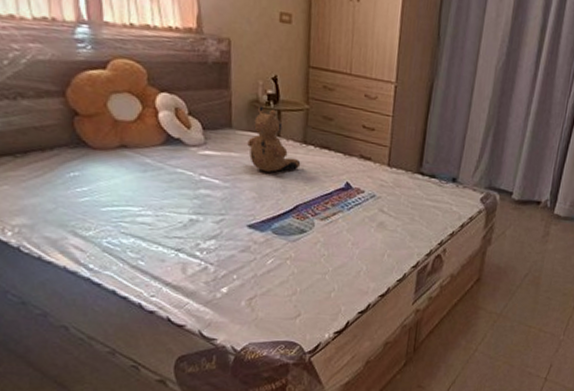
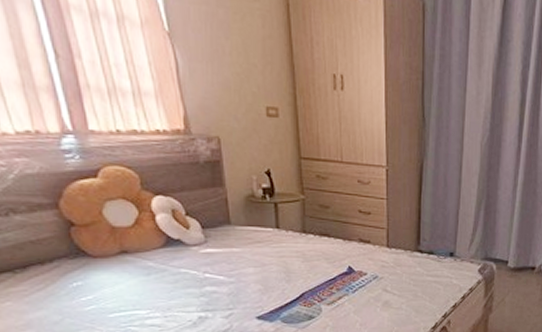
teddy bear: present [247,105,301,172] -> none [248,200,302,264]

